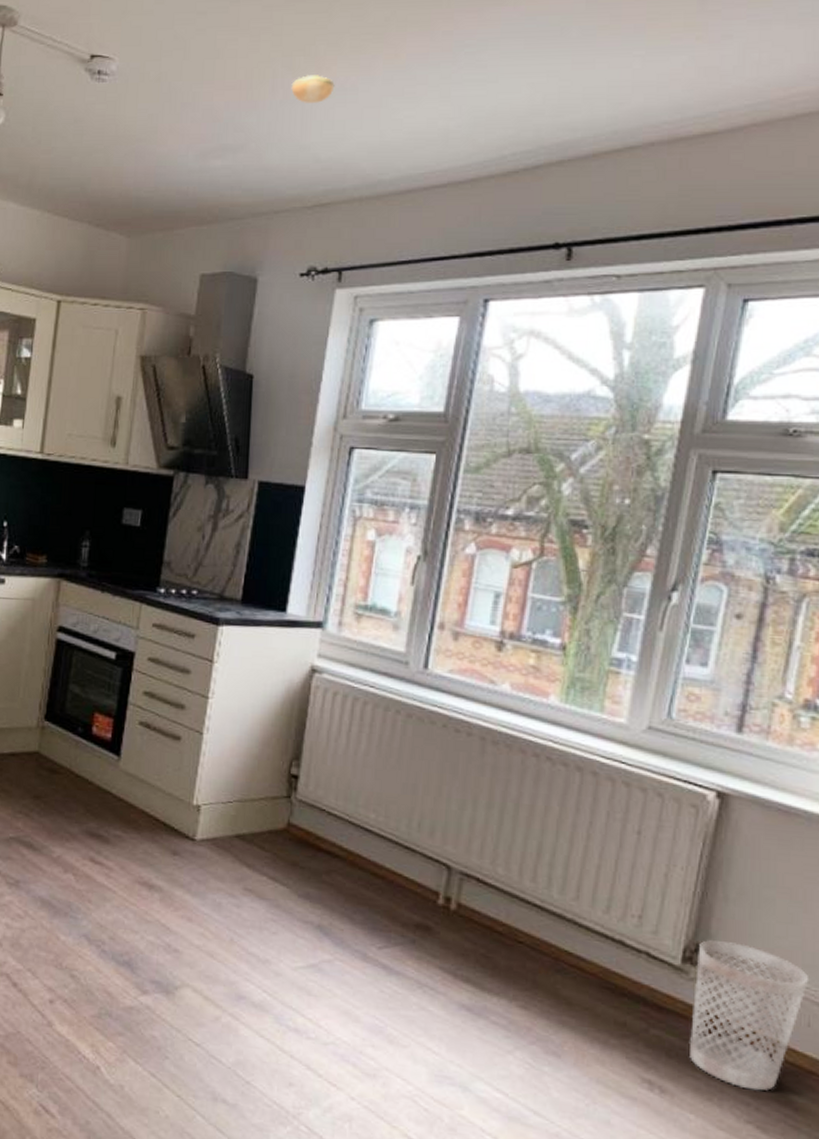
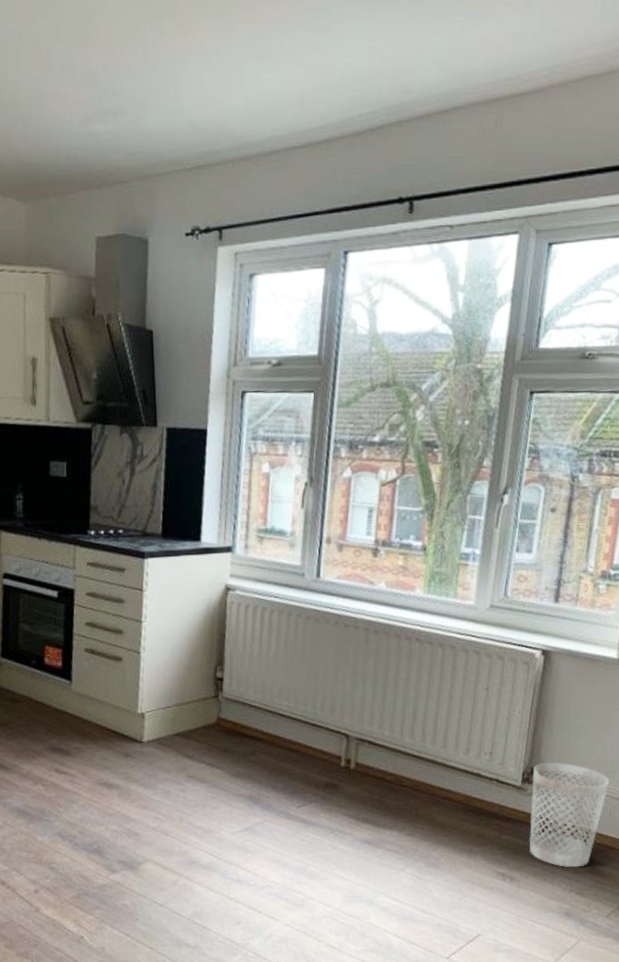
smoke detector: present [291,75,335,103] -> none [161,38,201,67]

